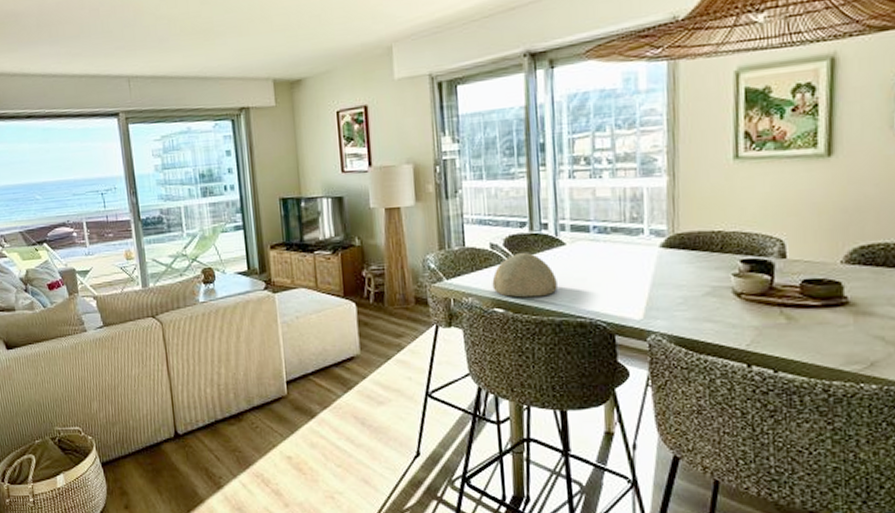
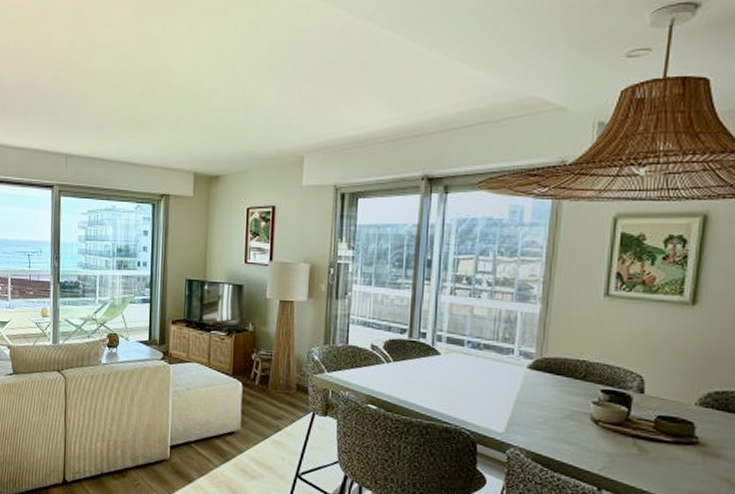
bowl: present [492,252,557,298] -> none [369,356,429,400]

